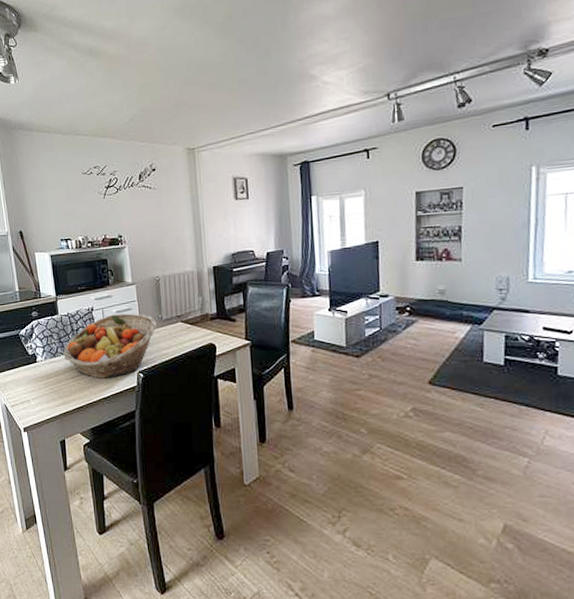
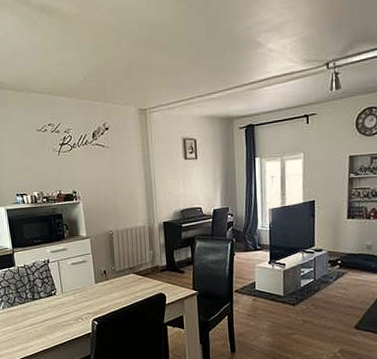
fruit basket: present [63,313,157,379] -> none [21,265,111,326]

